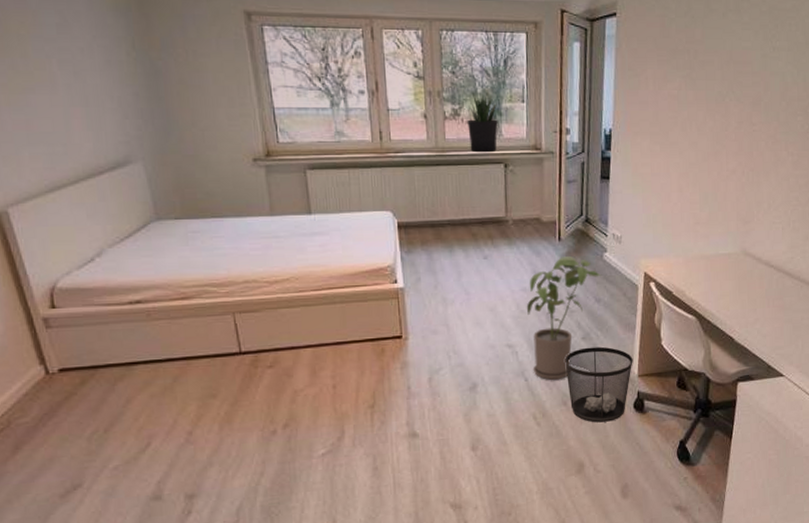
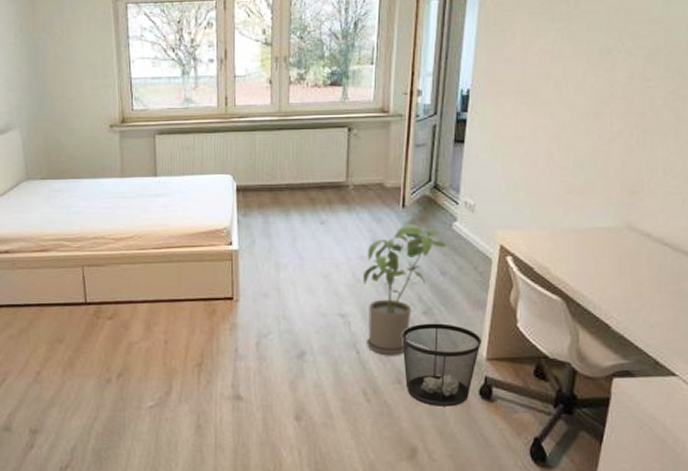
planter: present [467,92,498,153] -> none [312,56,344,117]

